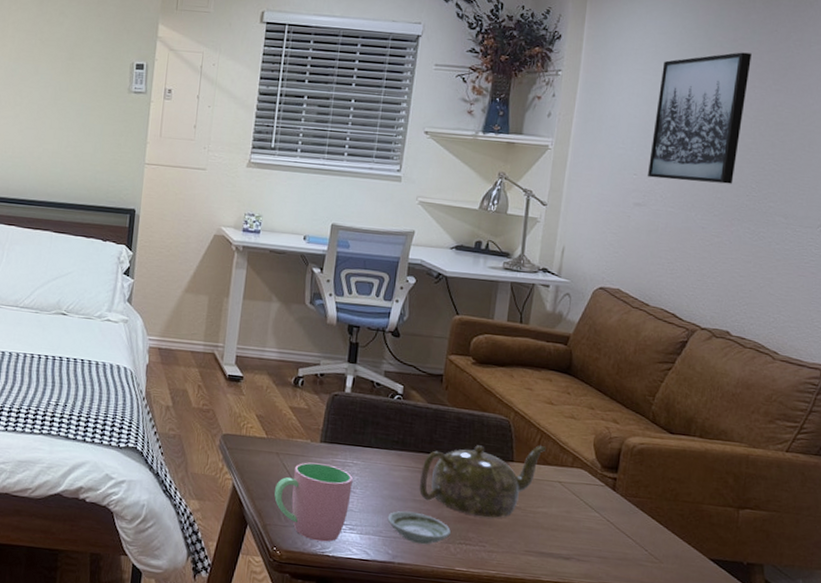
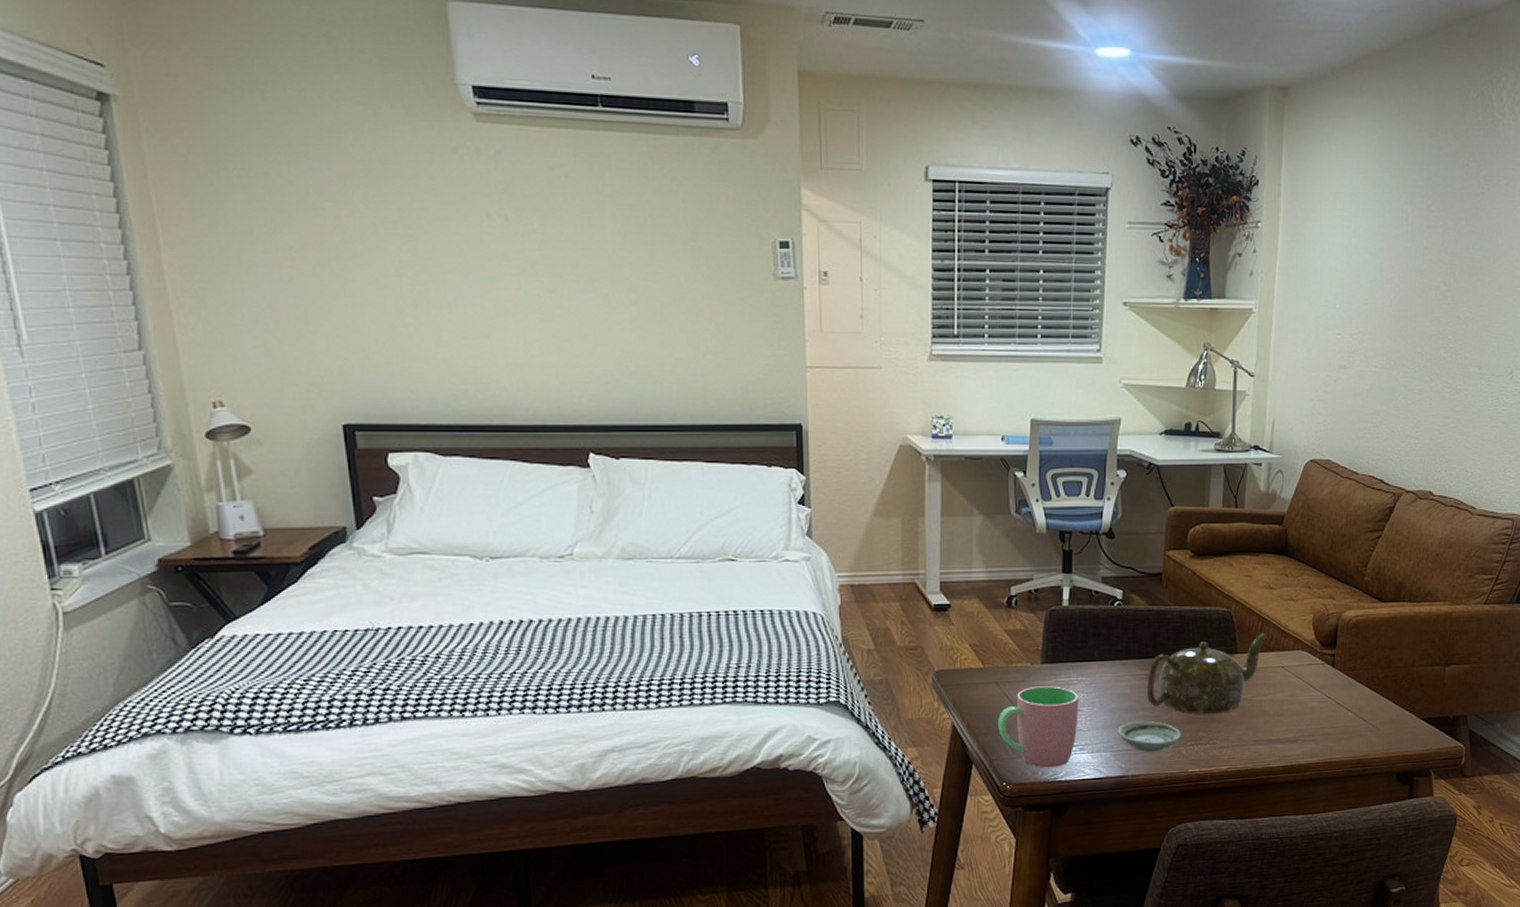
wall art: present [648,52,752,184] -> none [1351,191,1445,337]

